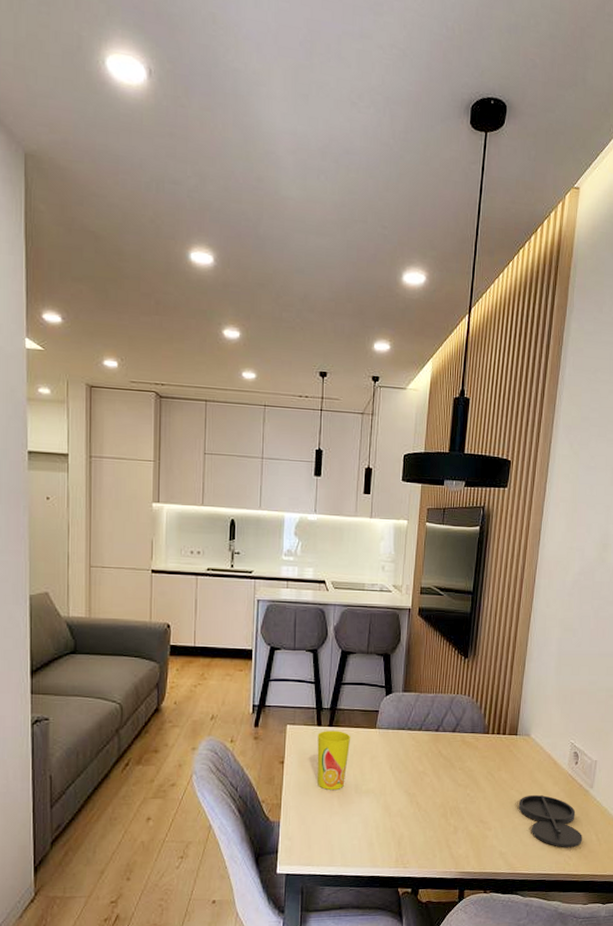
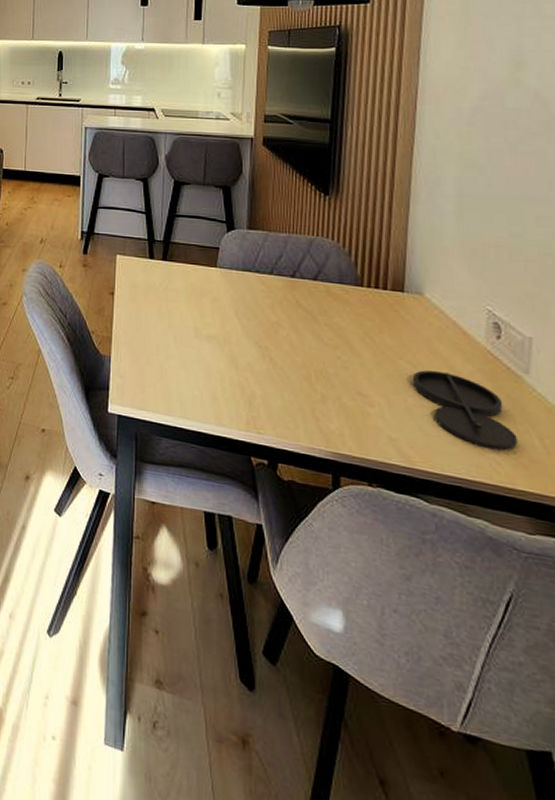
cup: present [317,731,351,790] -> none [150,264,188,330]

